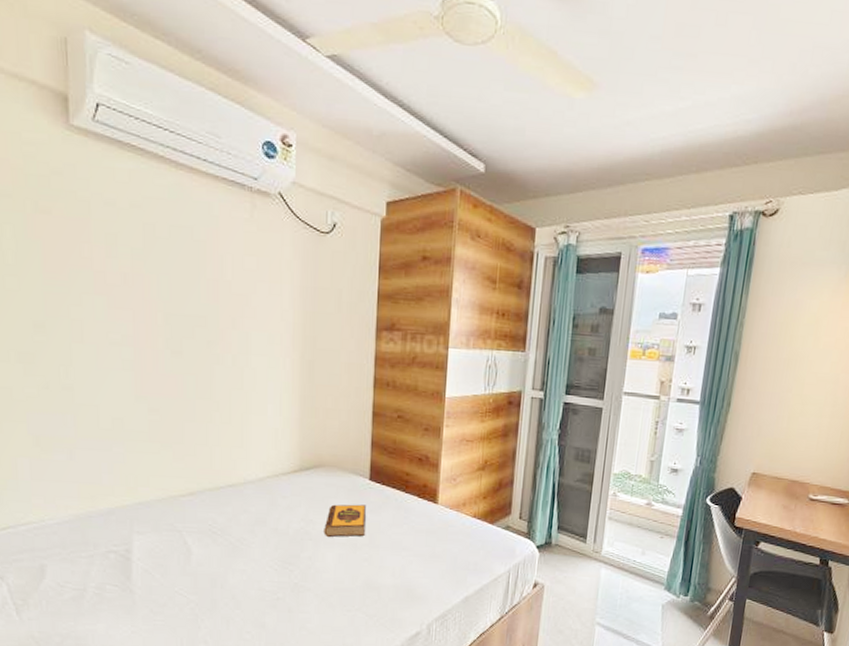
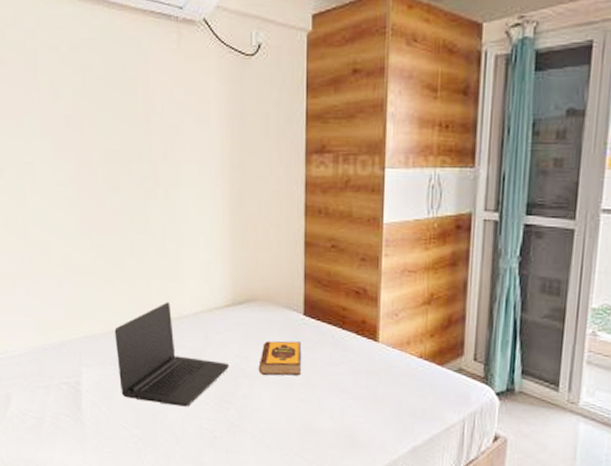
laptop: none [172,467,295,571] -> present [114,302,230,407]

